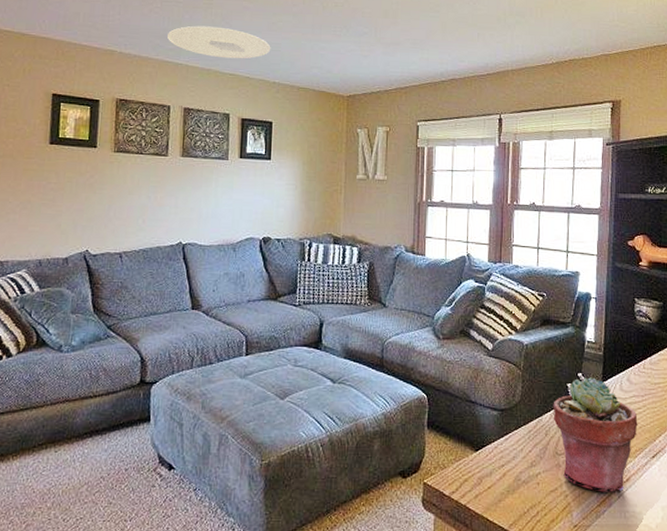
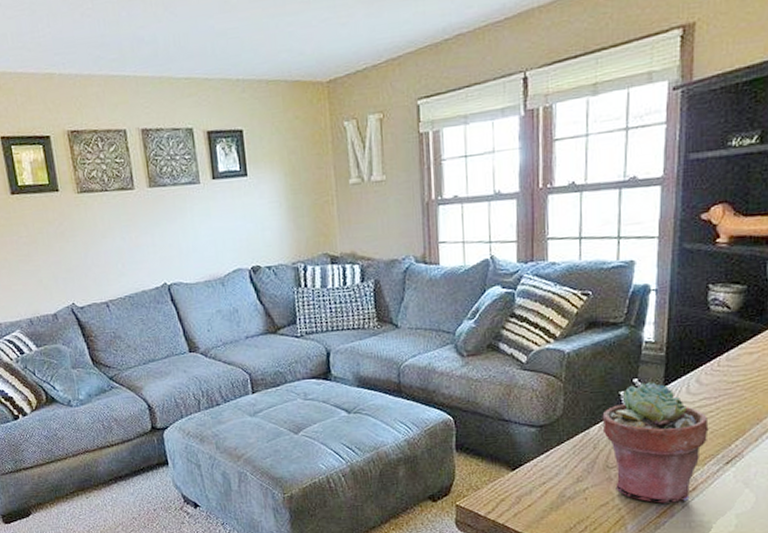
ceiling light: present [167,25,271,59] -> none [107,19,228,61]

